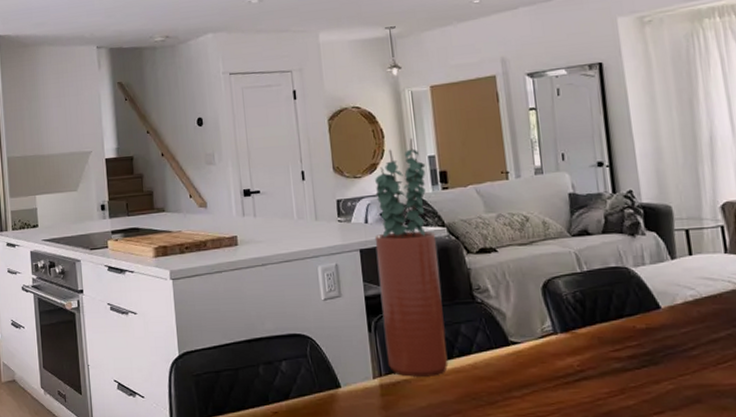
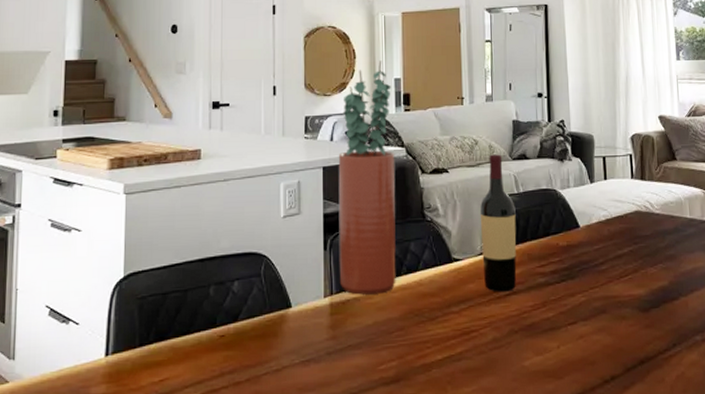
wine bottle: none [537,230,587,377] -> present [479,154,517,292]

